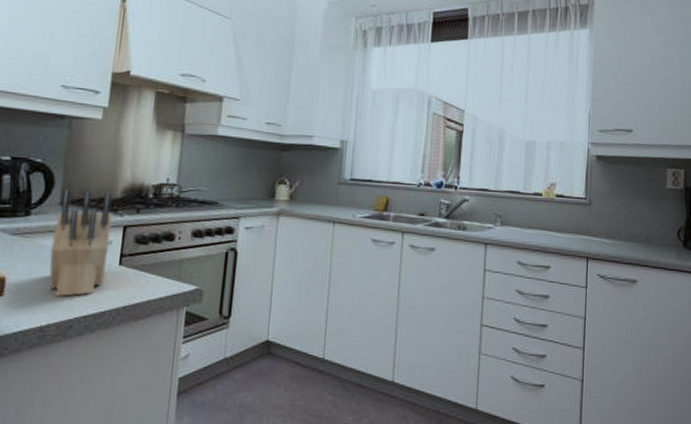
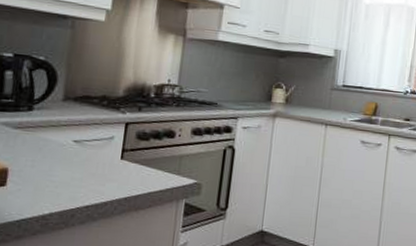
knife block: present [49,190,113,297] -> none [52,87,115,188]

